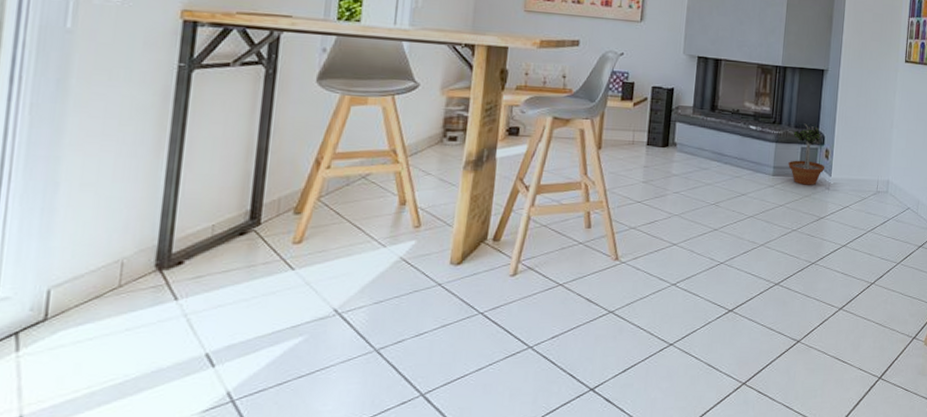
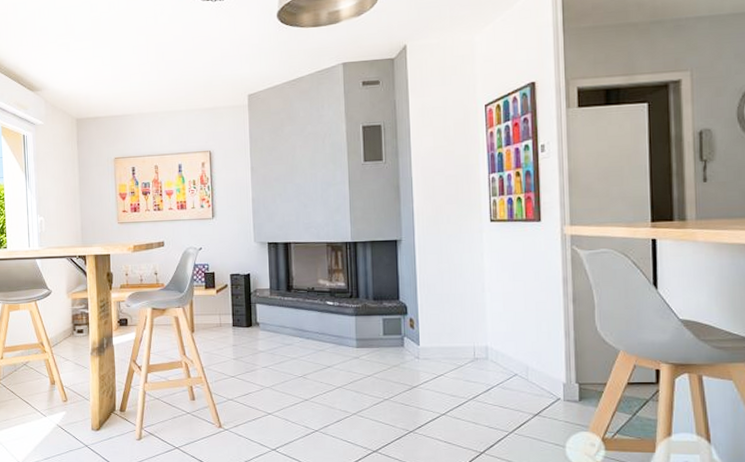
potted tree: present [788,123,826,185] -> none [371,295,412,355]

